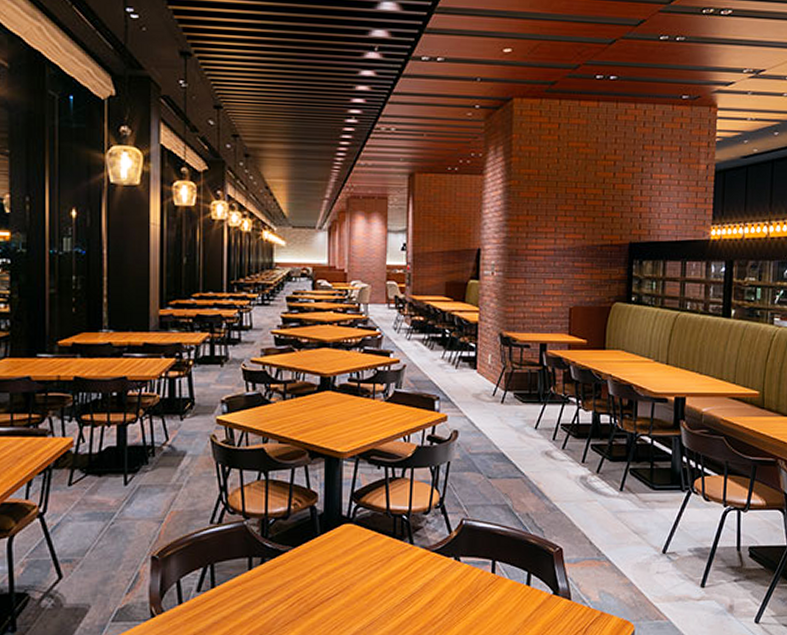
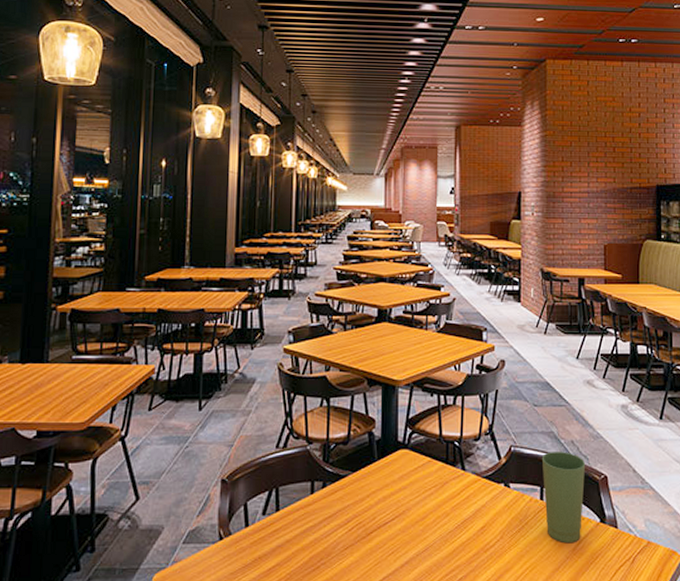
cup: none [494,524,540,616] -> present [541,452,585,544]

